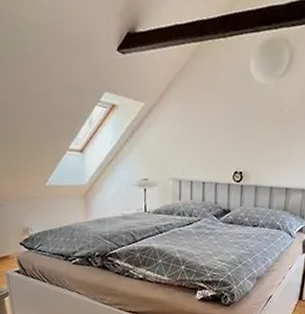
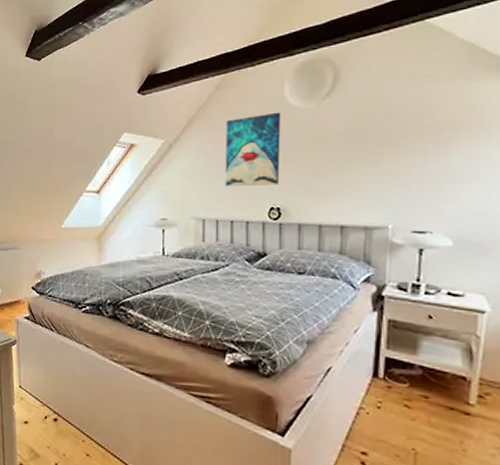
wall art: none [198,85,246,152] -> present [225,112,281,187]

